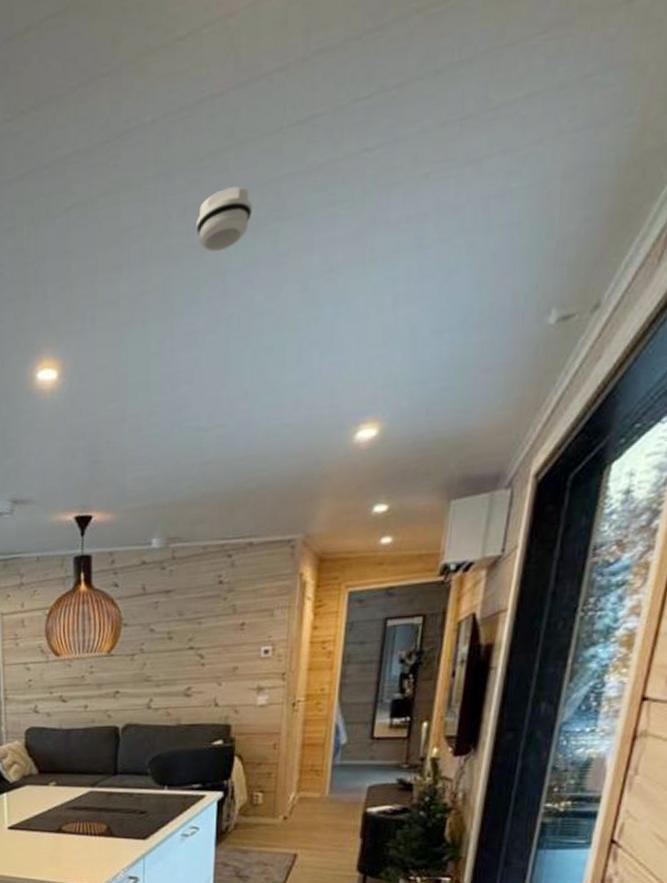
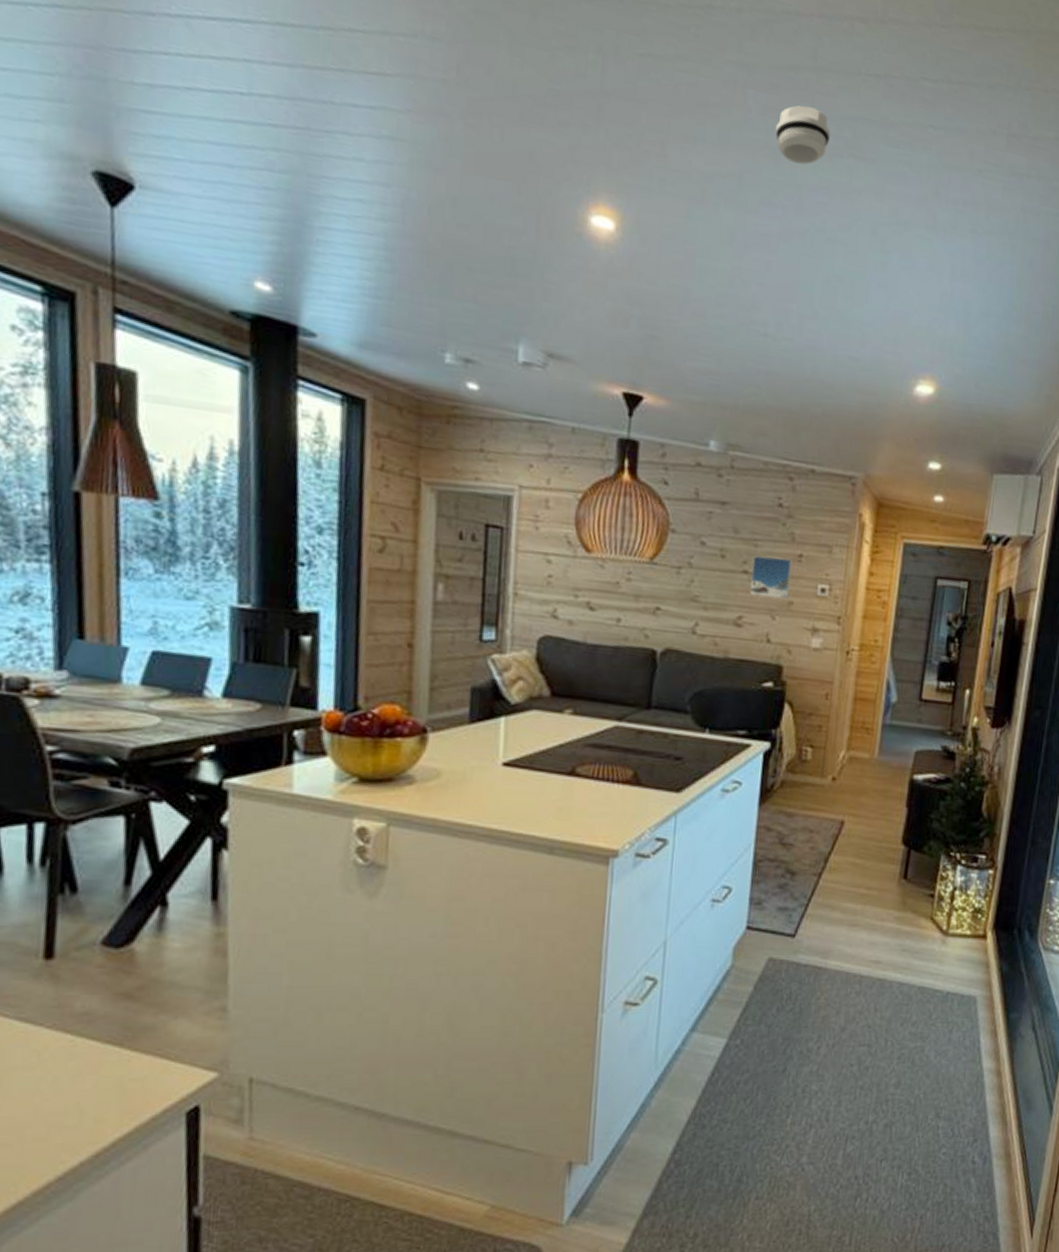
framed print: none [196,629,234,667] -> present [749,555,792,599]

